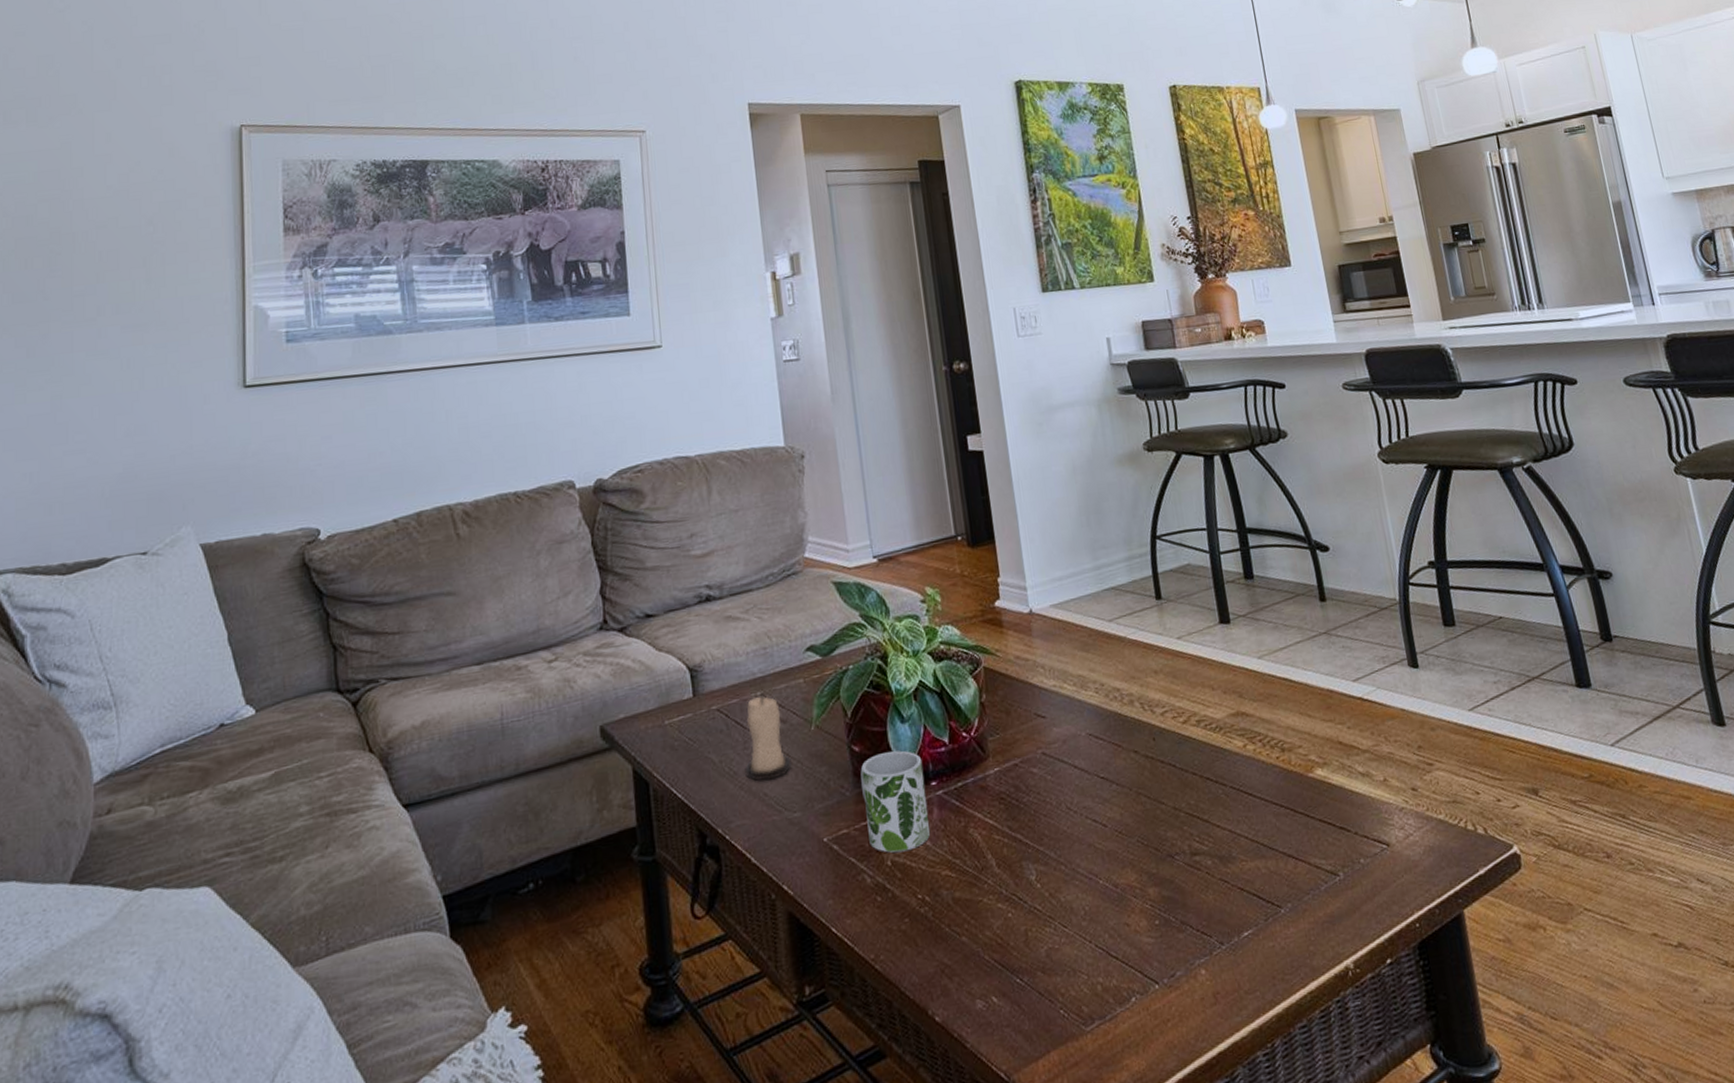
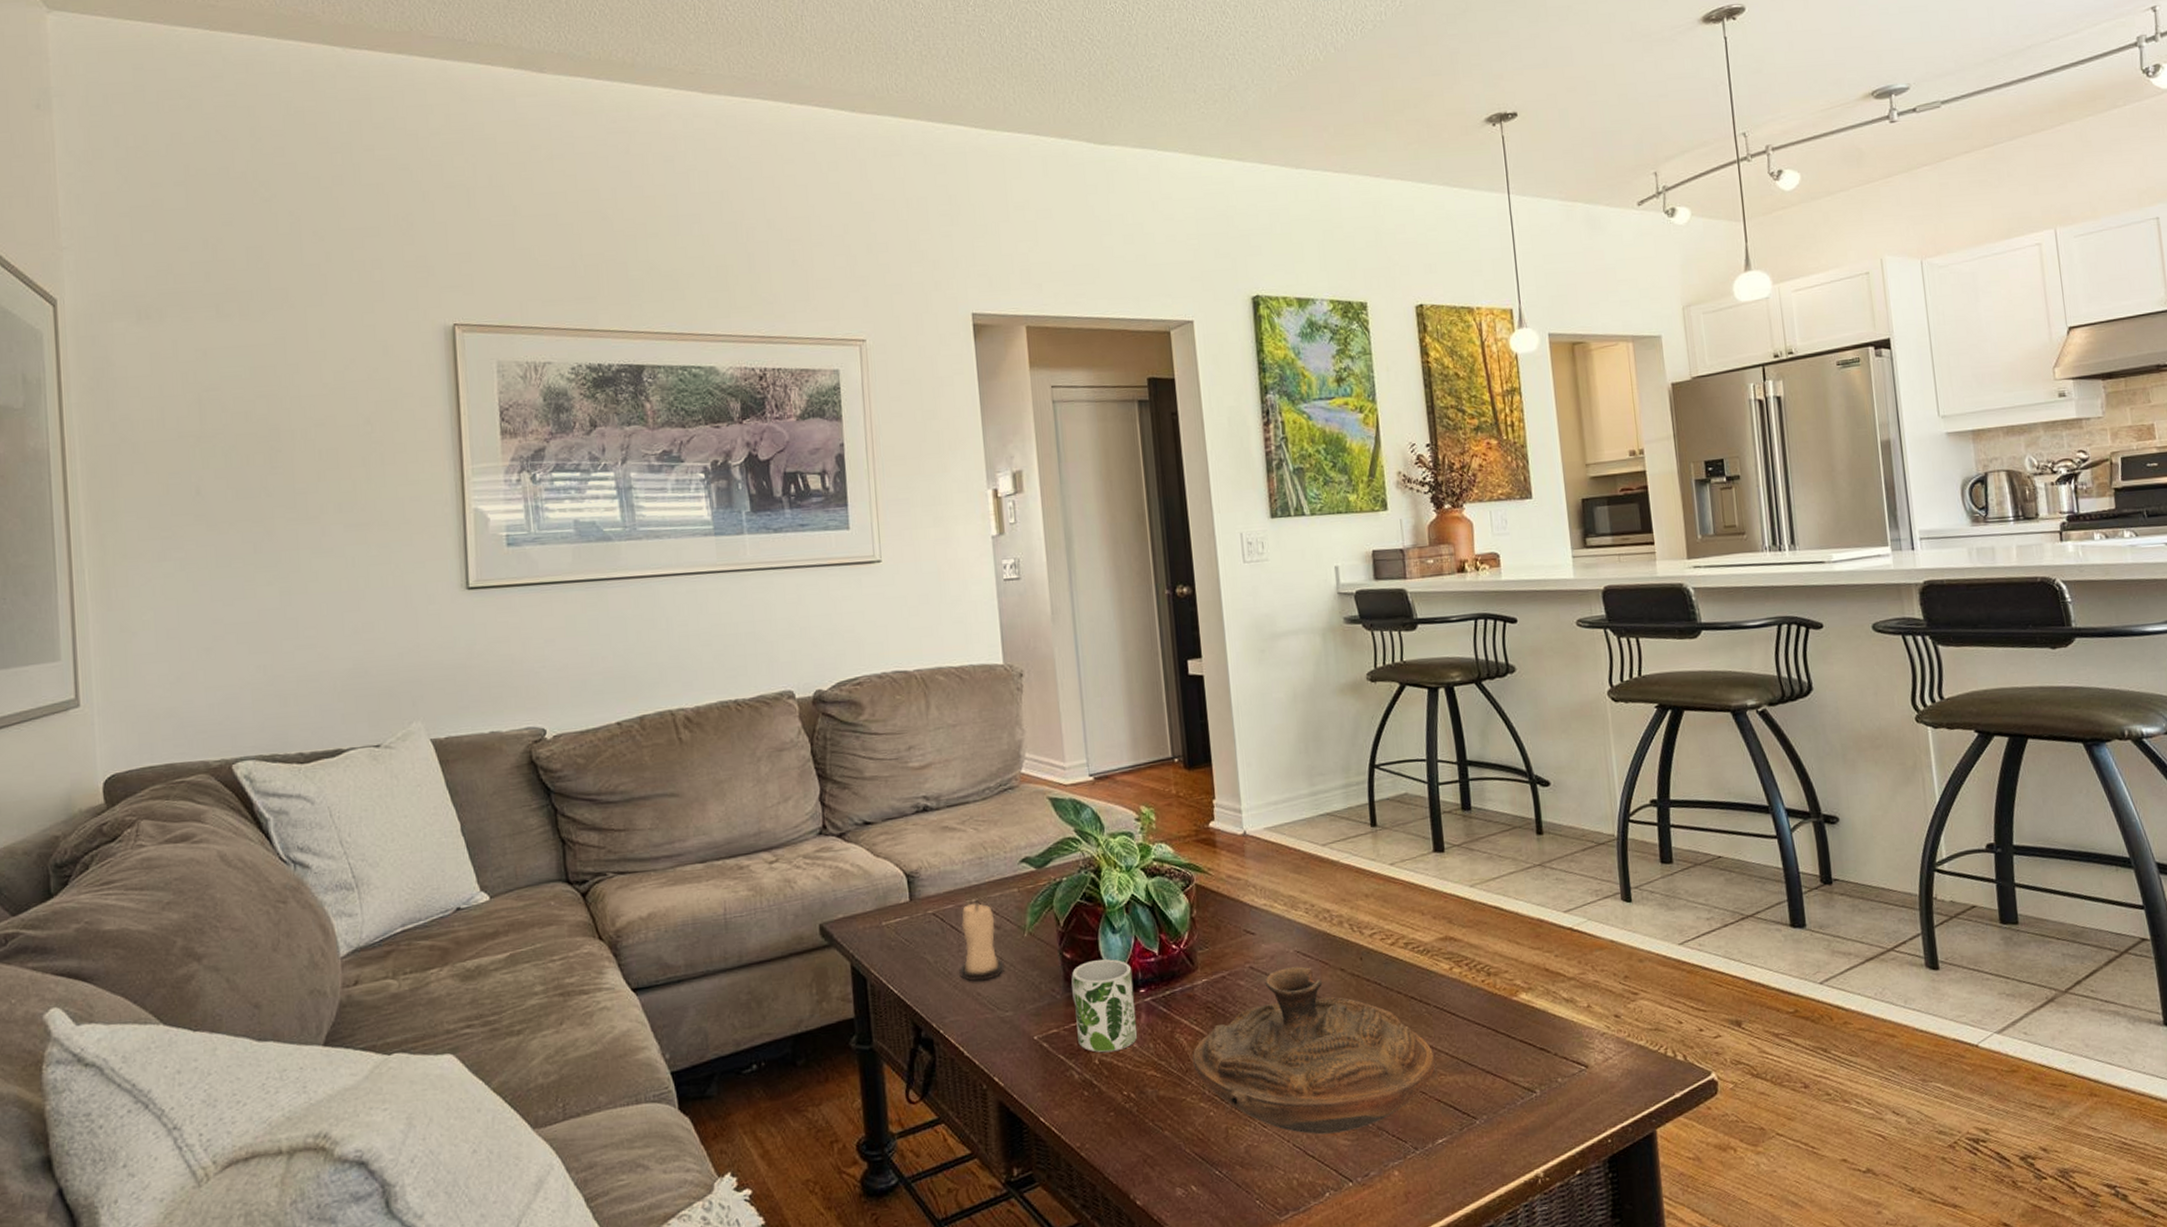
decorative bowl: none [988,750,1236,933] -> present [1193,966,1436,1135]

